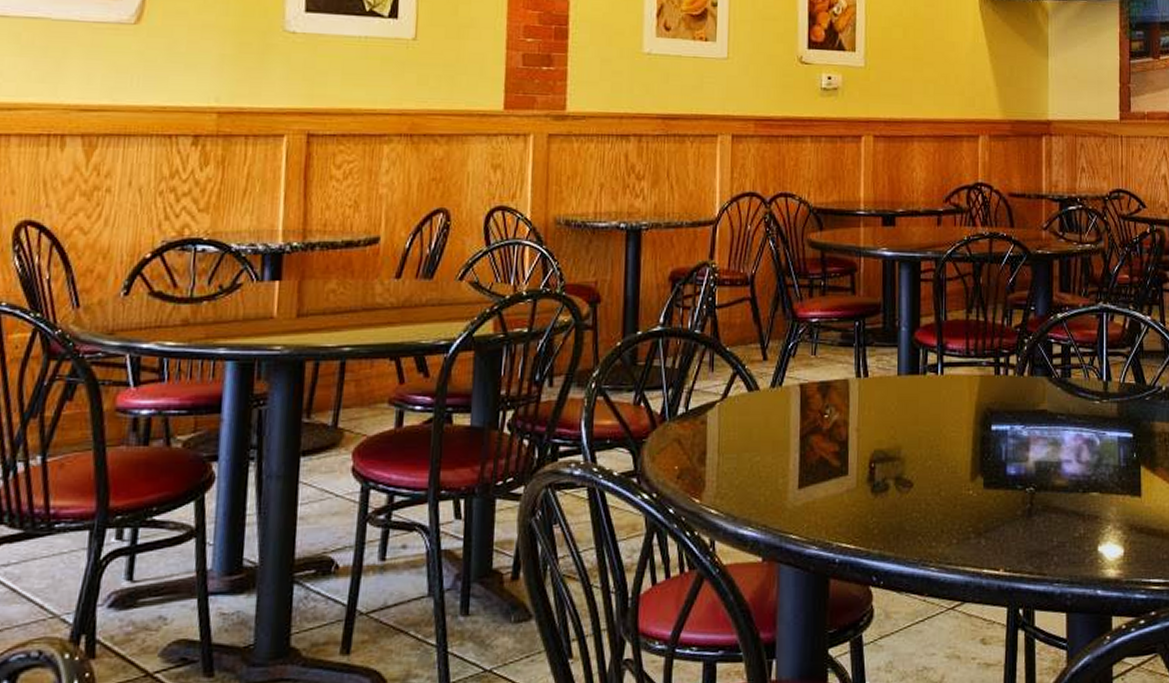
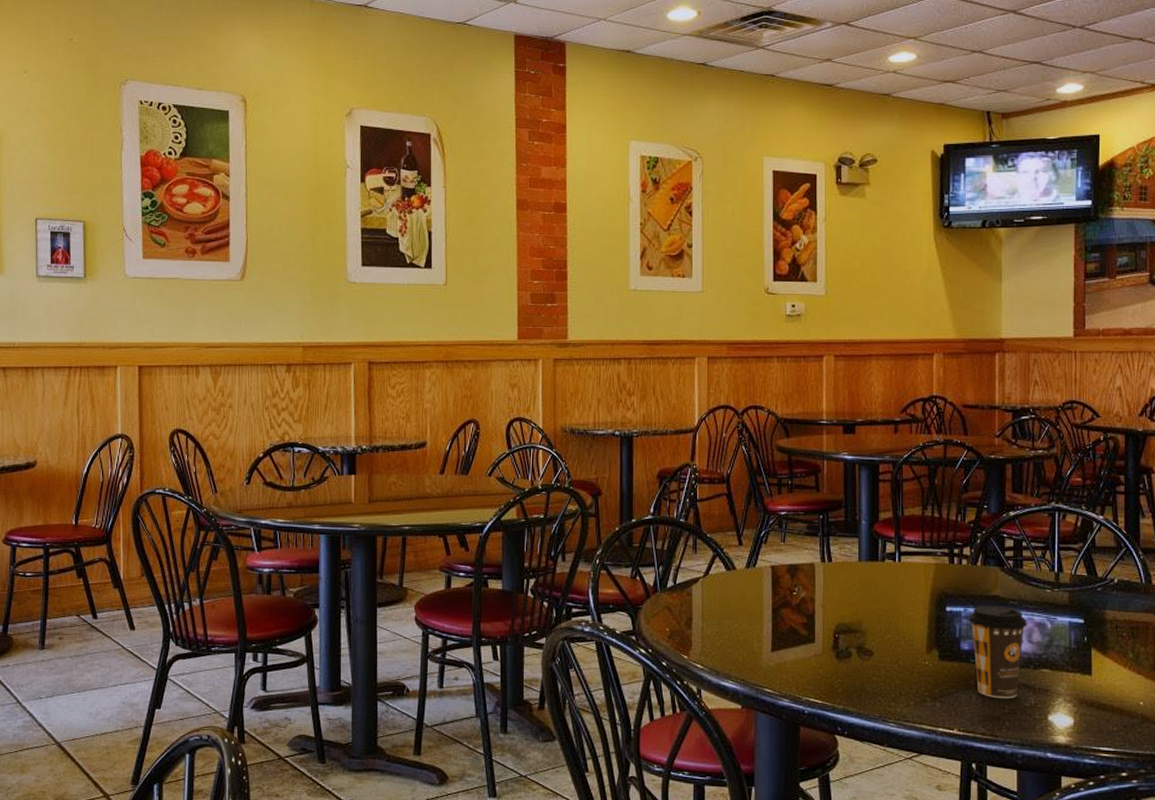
coffee cup: none [1014,421,1076,530] -> present [968,605,1027,699]

